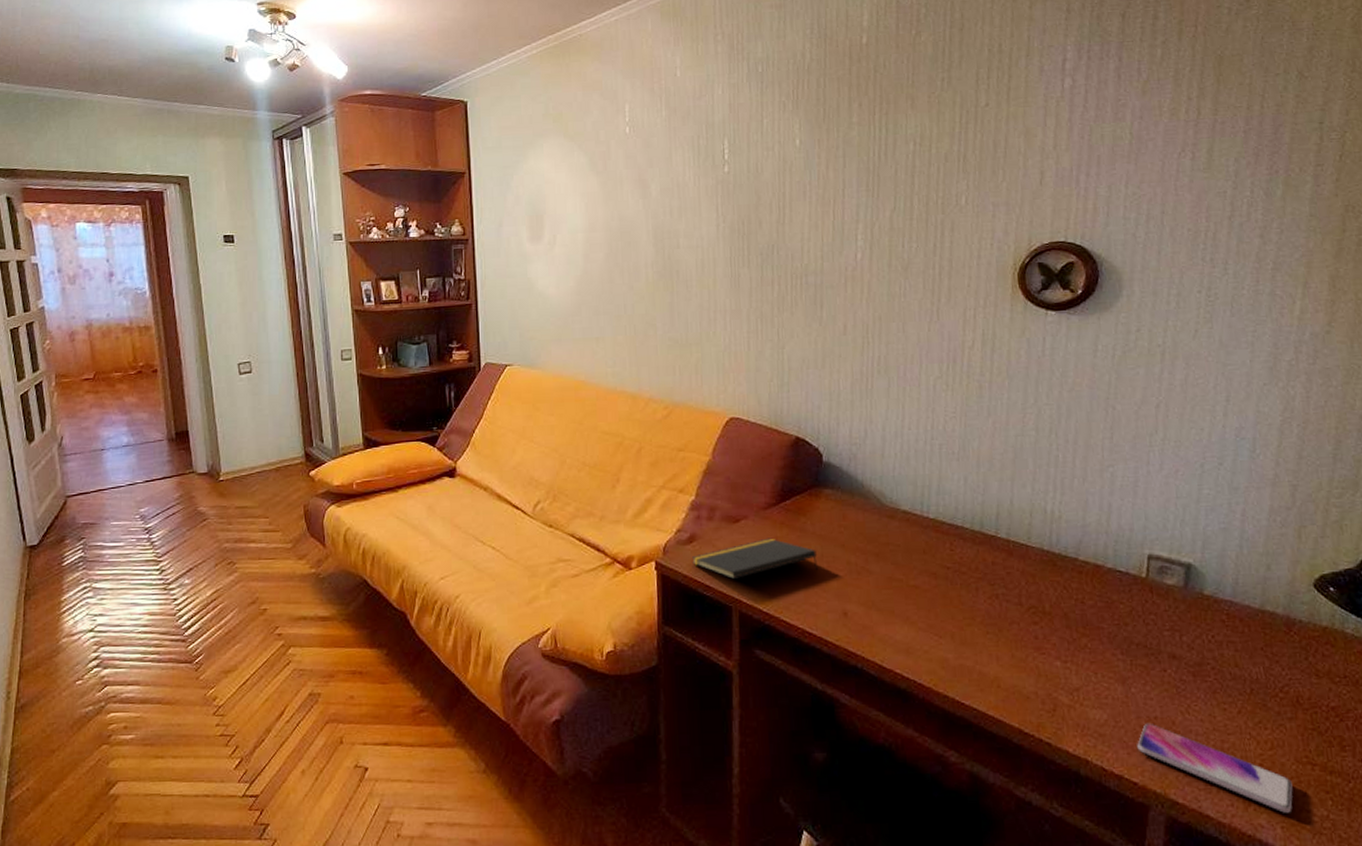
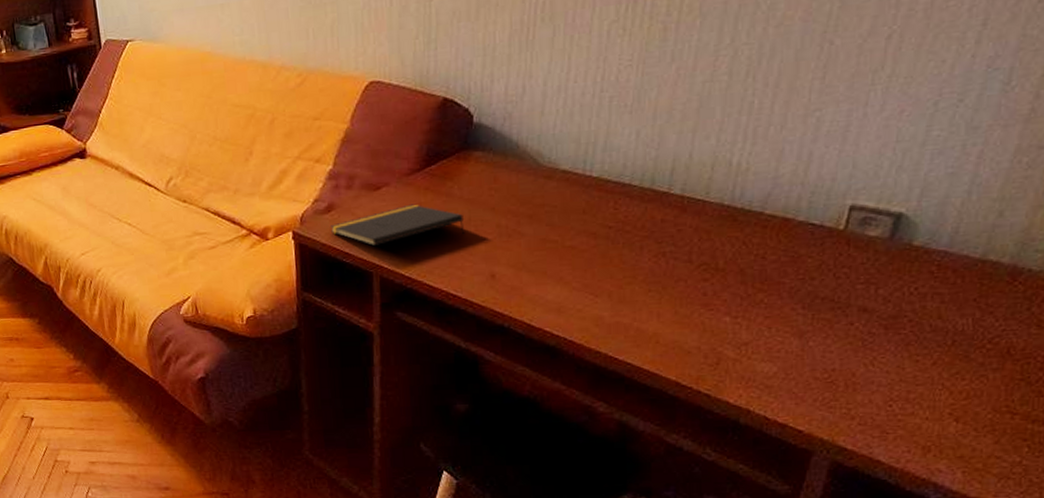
smartphone: present [1137,722,1293,813] -> none [808,374,984,459]

